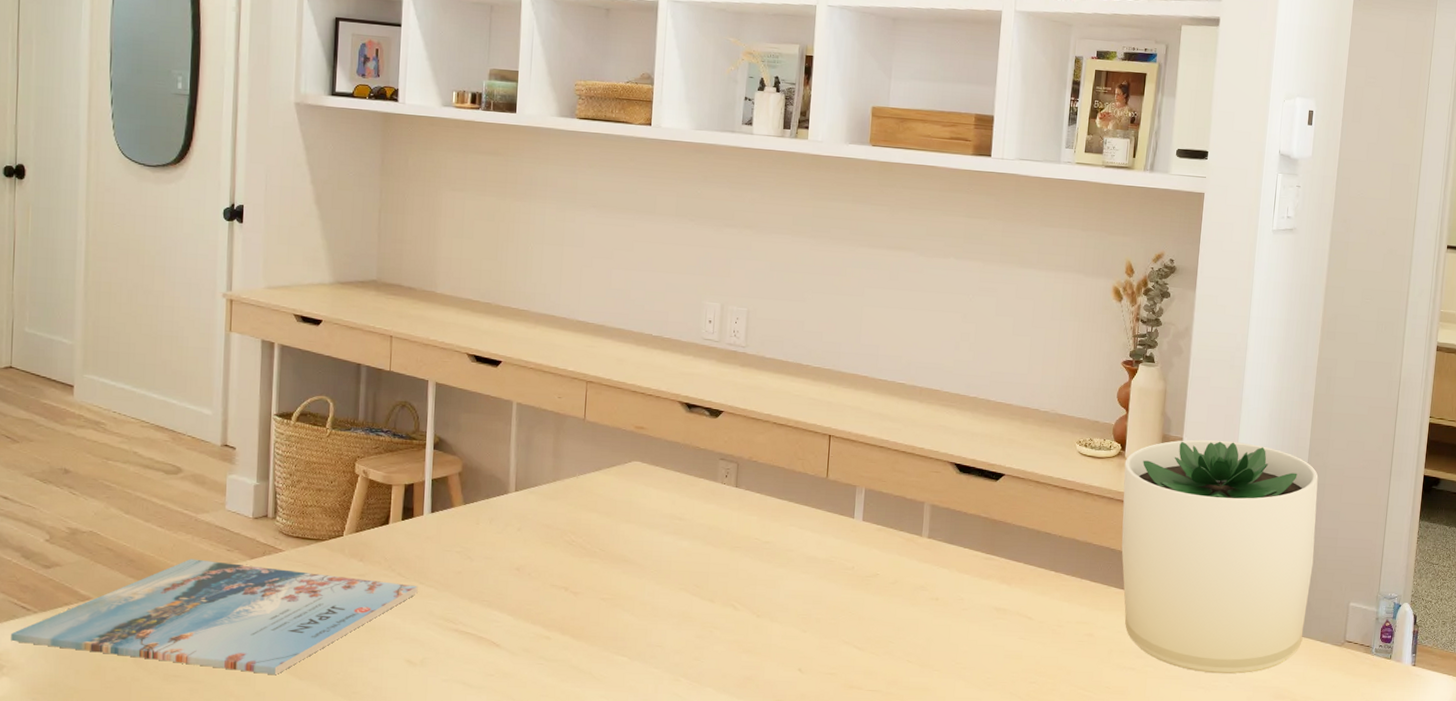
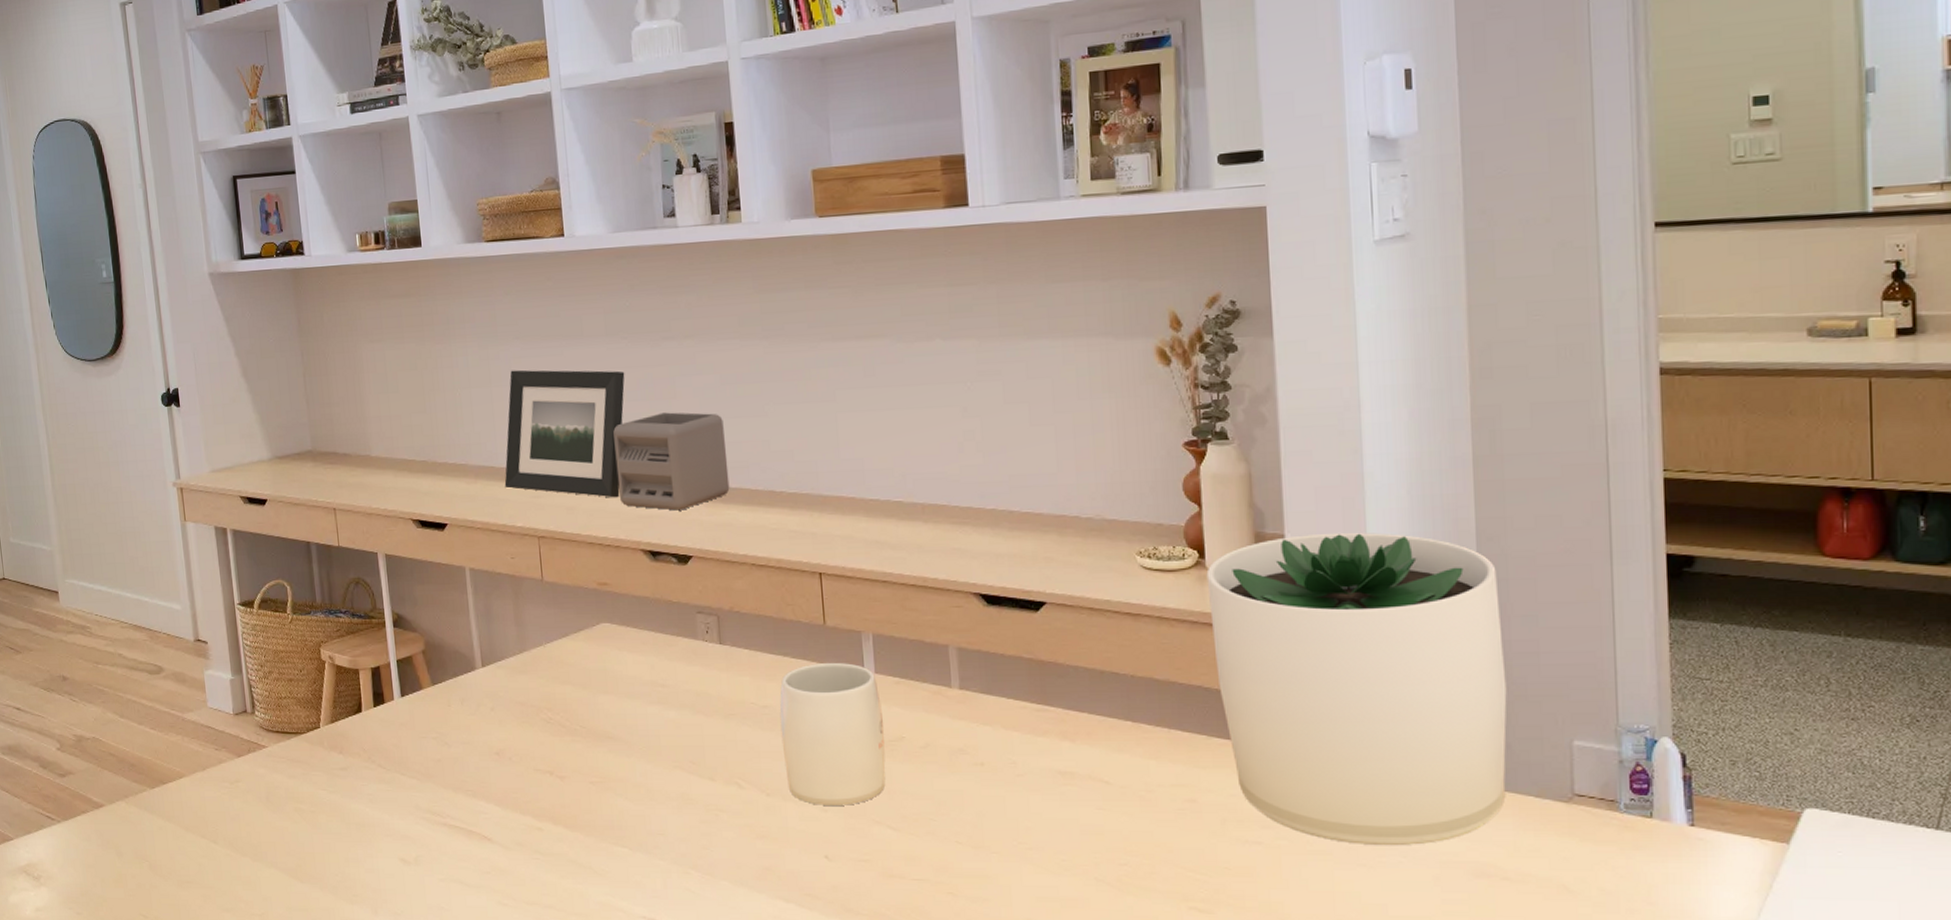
magazine: present [11,559,418,676] -> none [42,760,401,879]
picture frame: none [562,233,688,355] -> present [504,370,625,498]
desk organizer: none [666,287,767,372] -> present [613,412,730,511]
mug: none [776,509,864,628] -> present [779,663,886,805]

